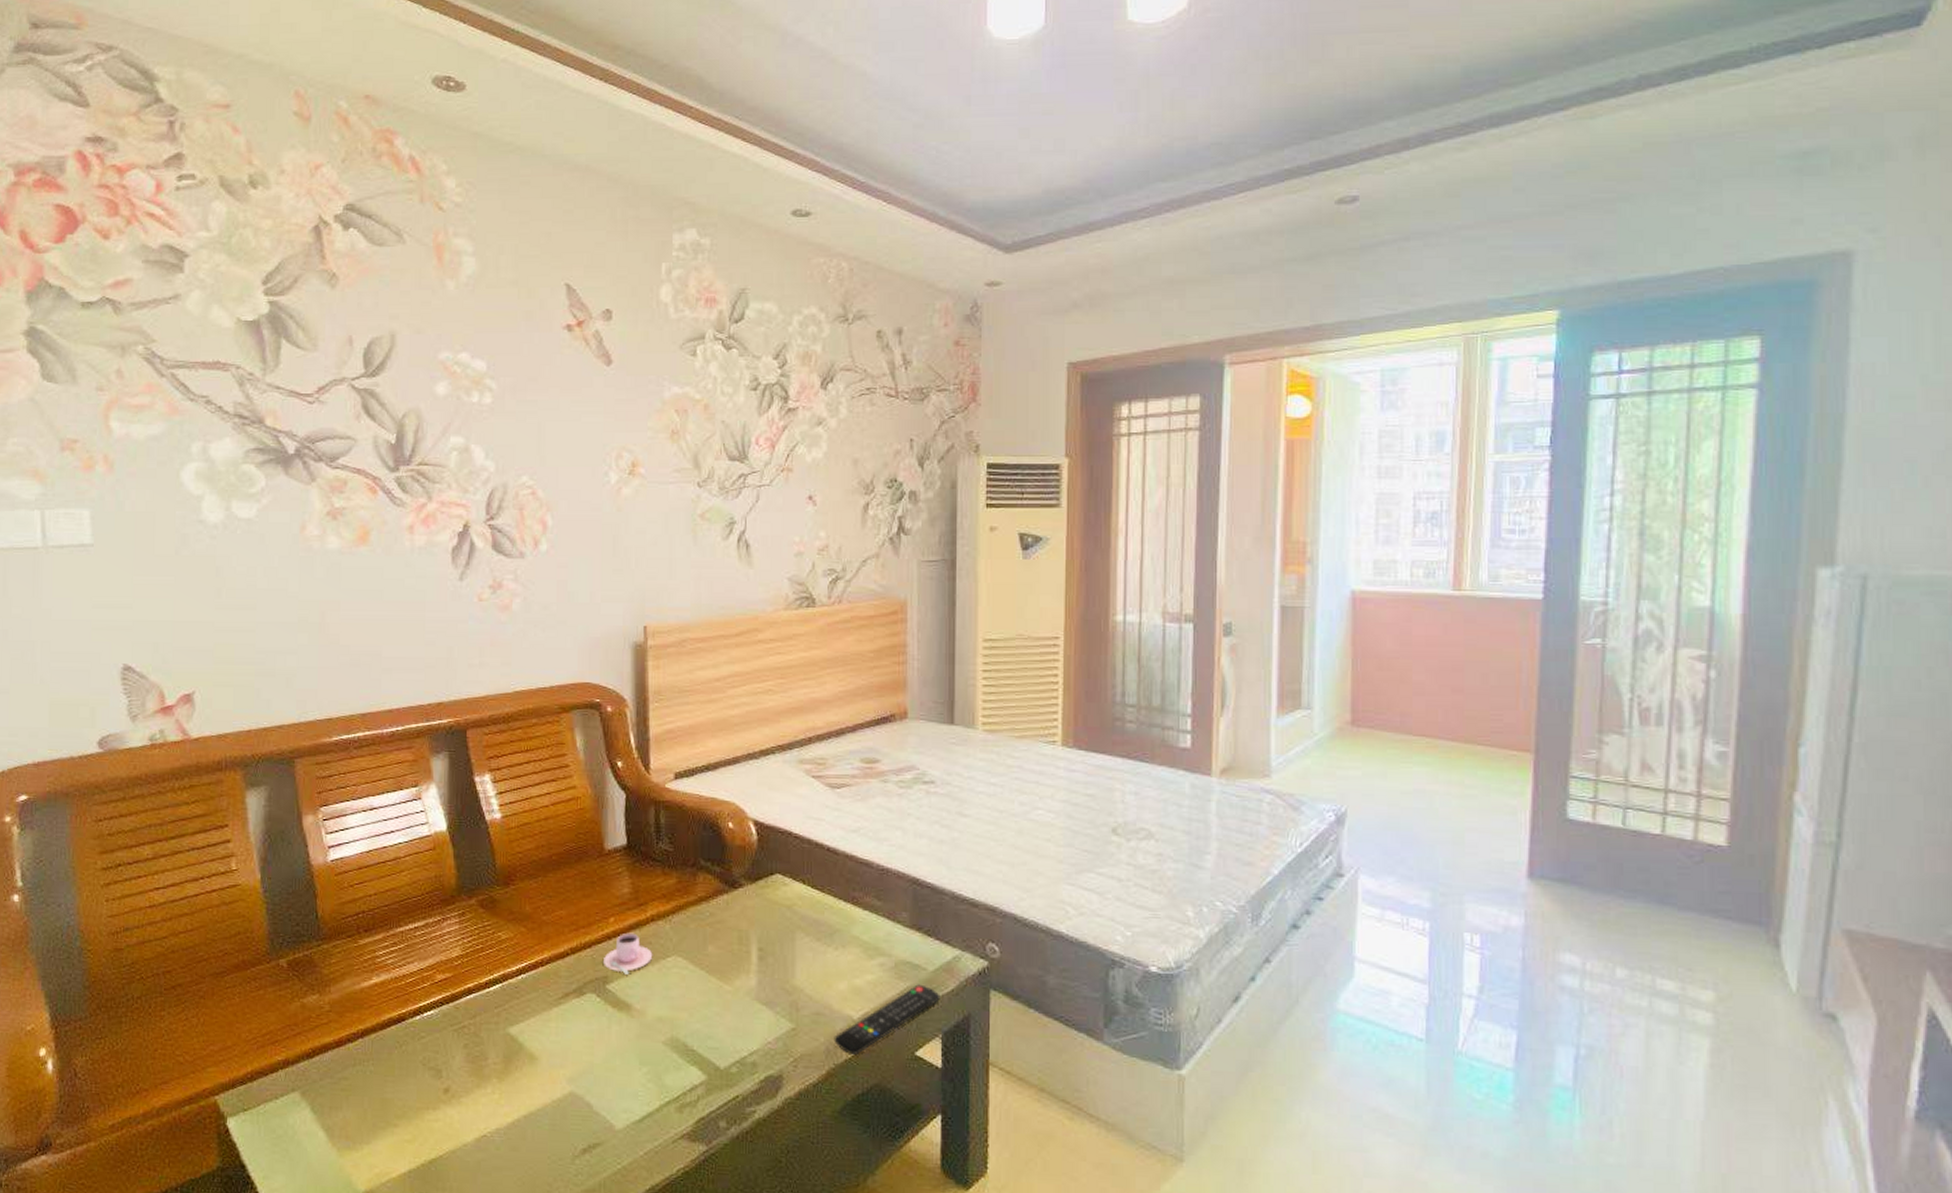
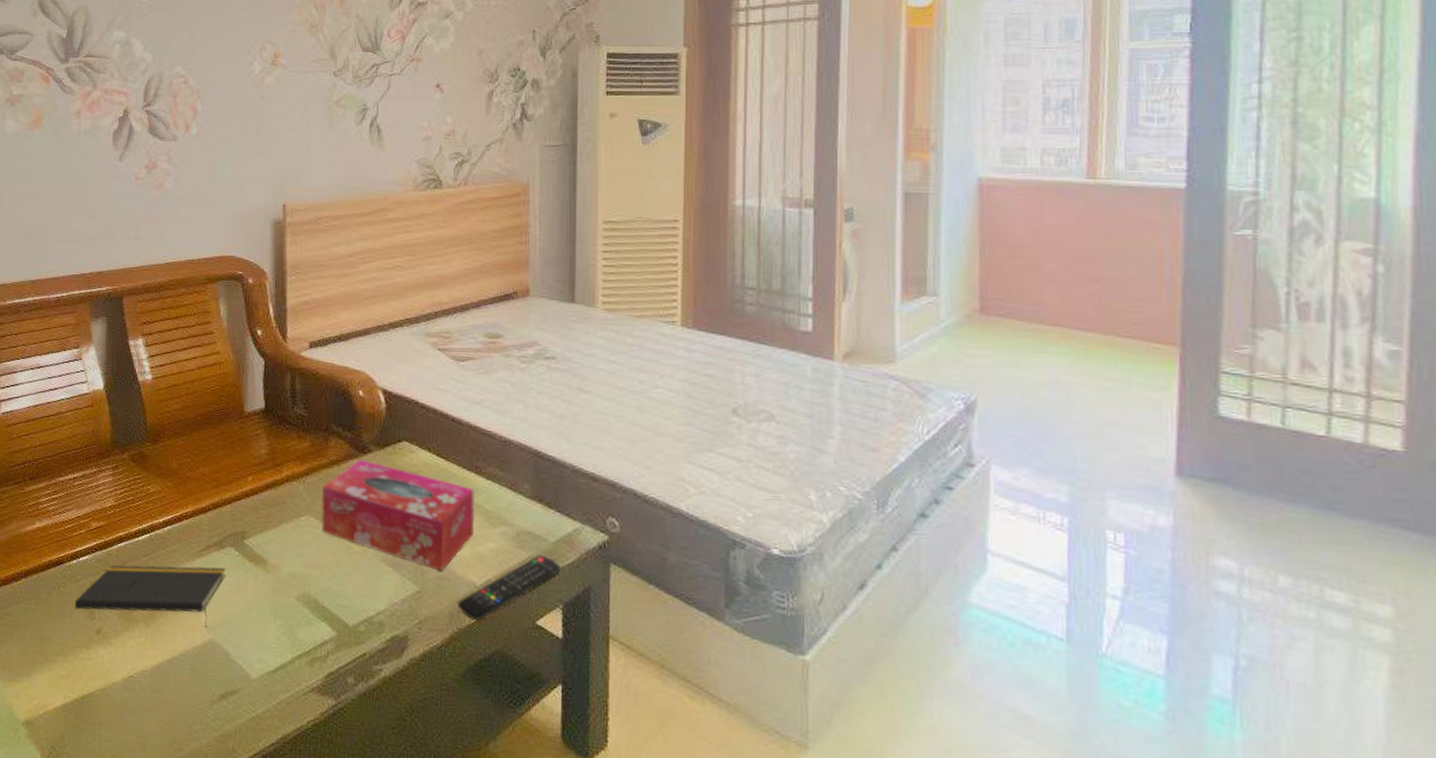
notepad: none [418,1015,586,1081] -> present [74,565,225,629]
teacup: present [604,932,653,975] -> none [242,491,288,531]
tissue box: none [689,894,852,1006] -> present [321,459,475,571]

